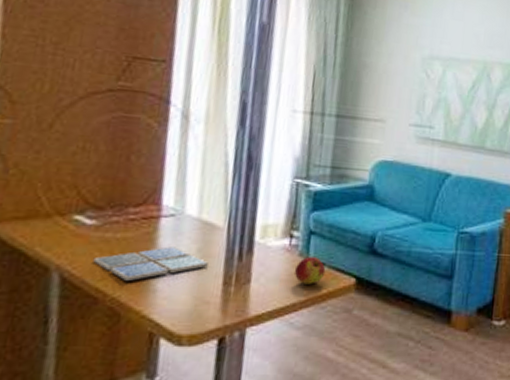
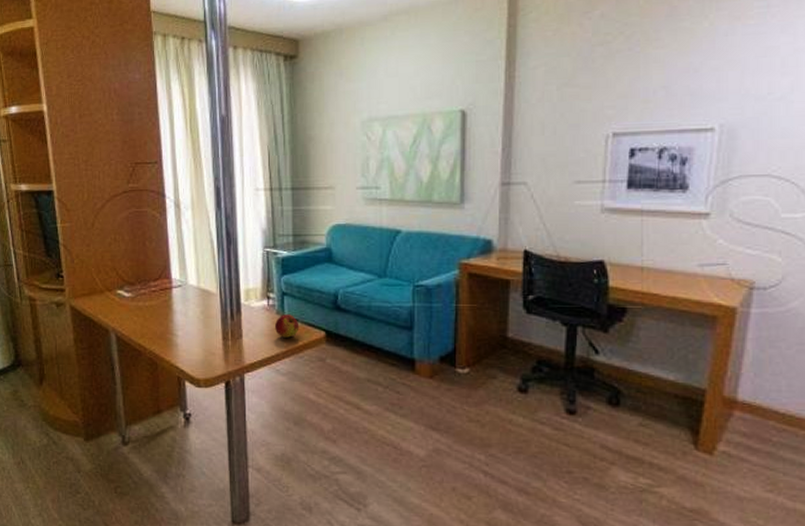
drink coaster: present [93,246,208,281] -> none [134,311,210,338]

